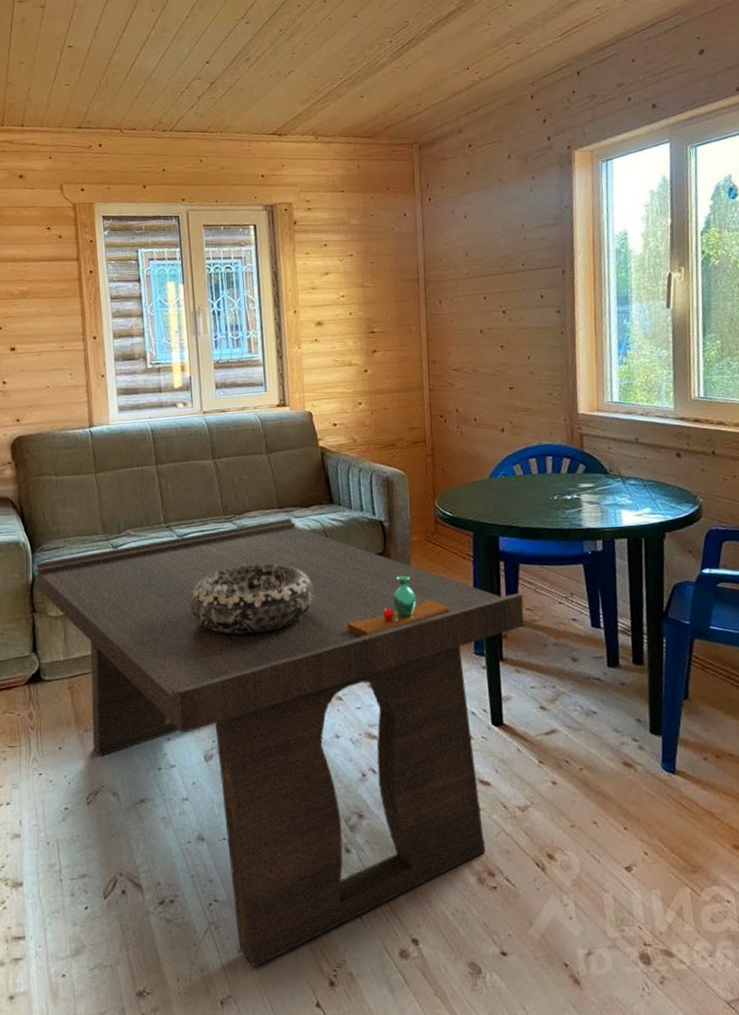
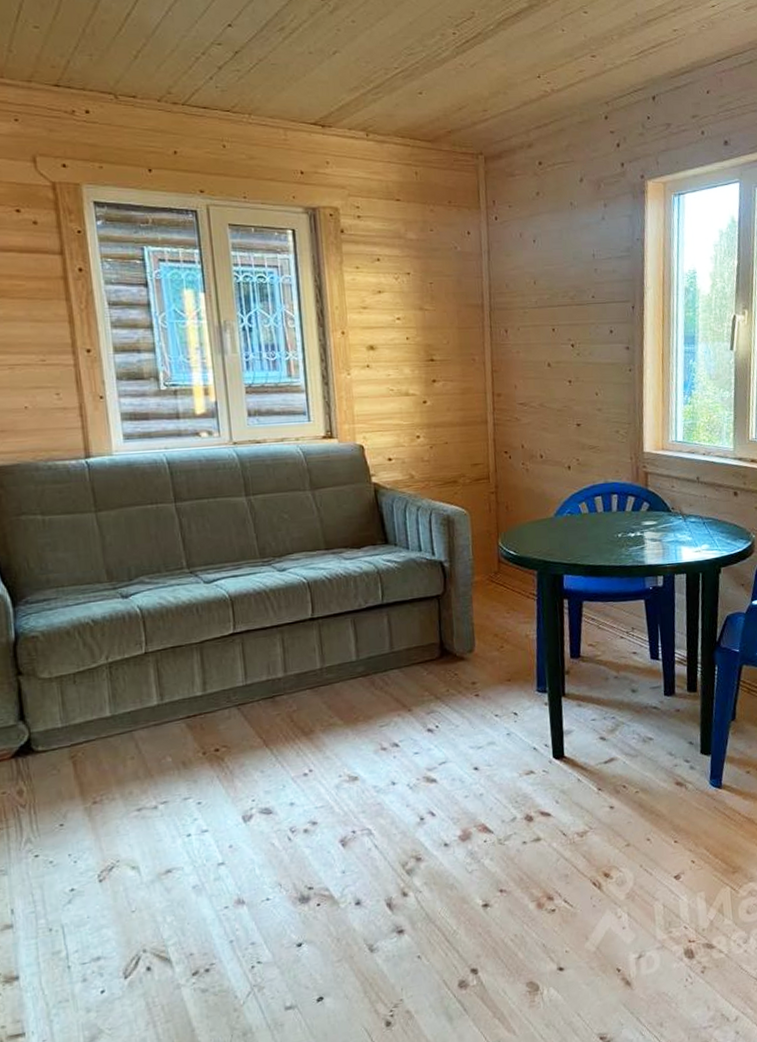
coffee table: present [36,517,524,968] -> none [19,559,587,1022]
decorative bowl: present [190,563,315,634] -> none [221,609,368,686]
vase: present [347,575,450,637] -> none [404,617,513,682]

